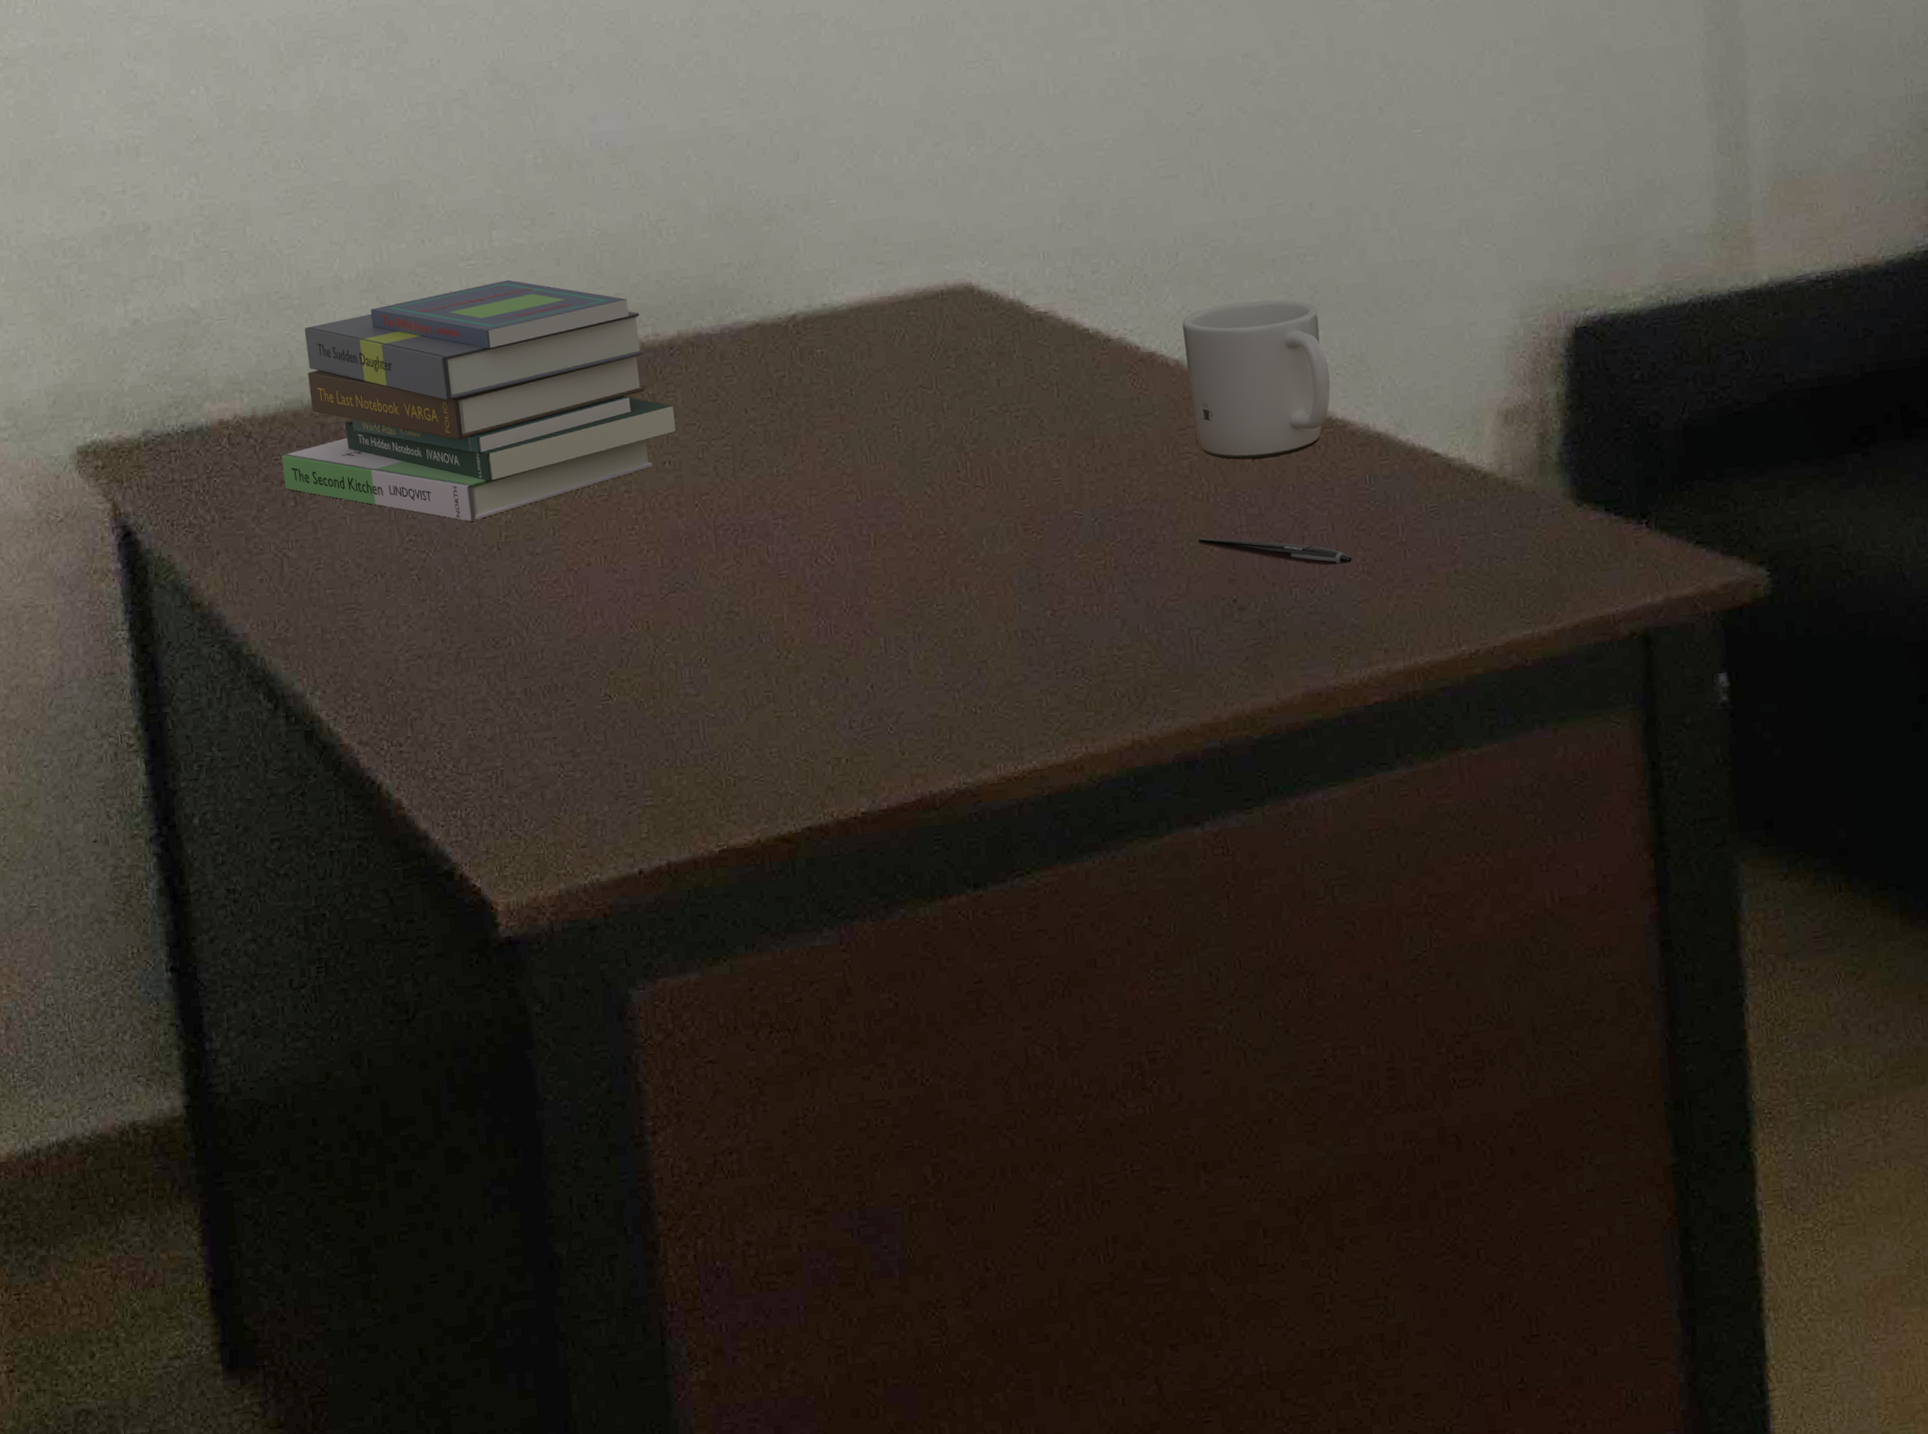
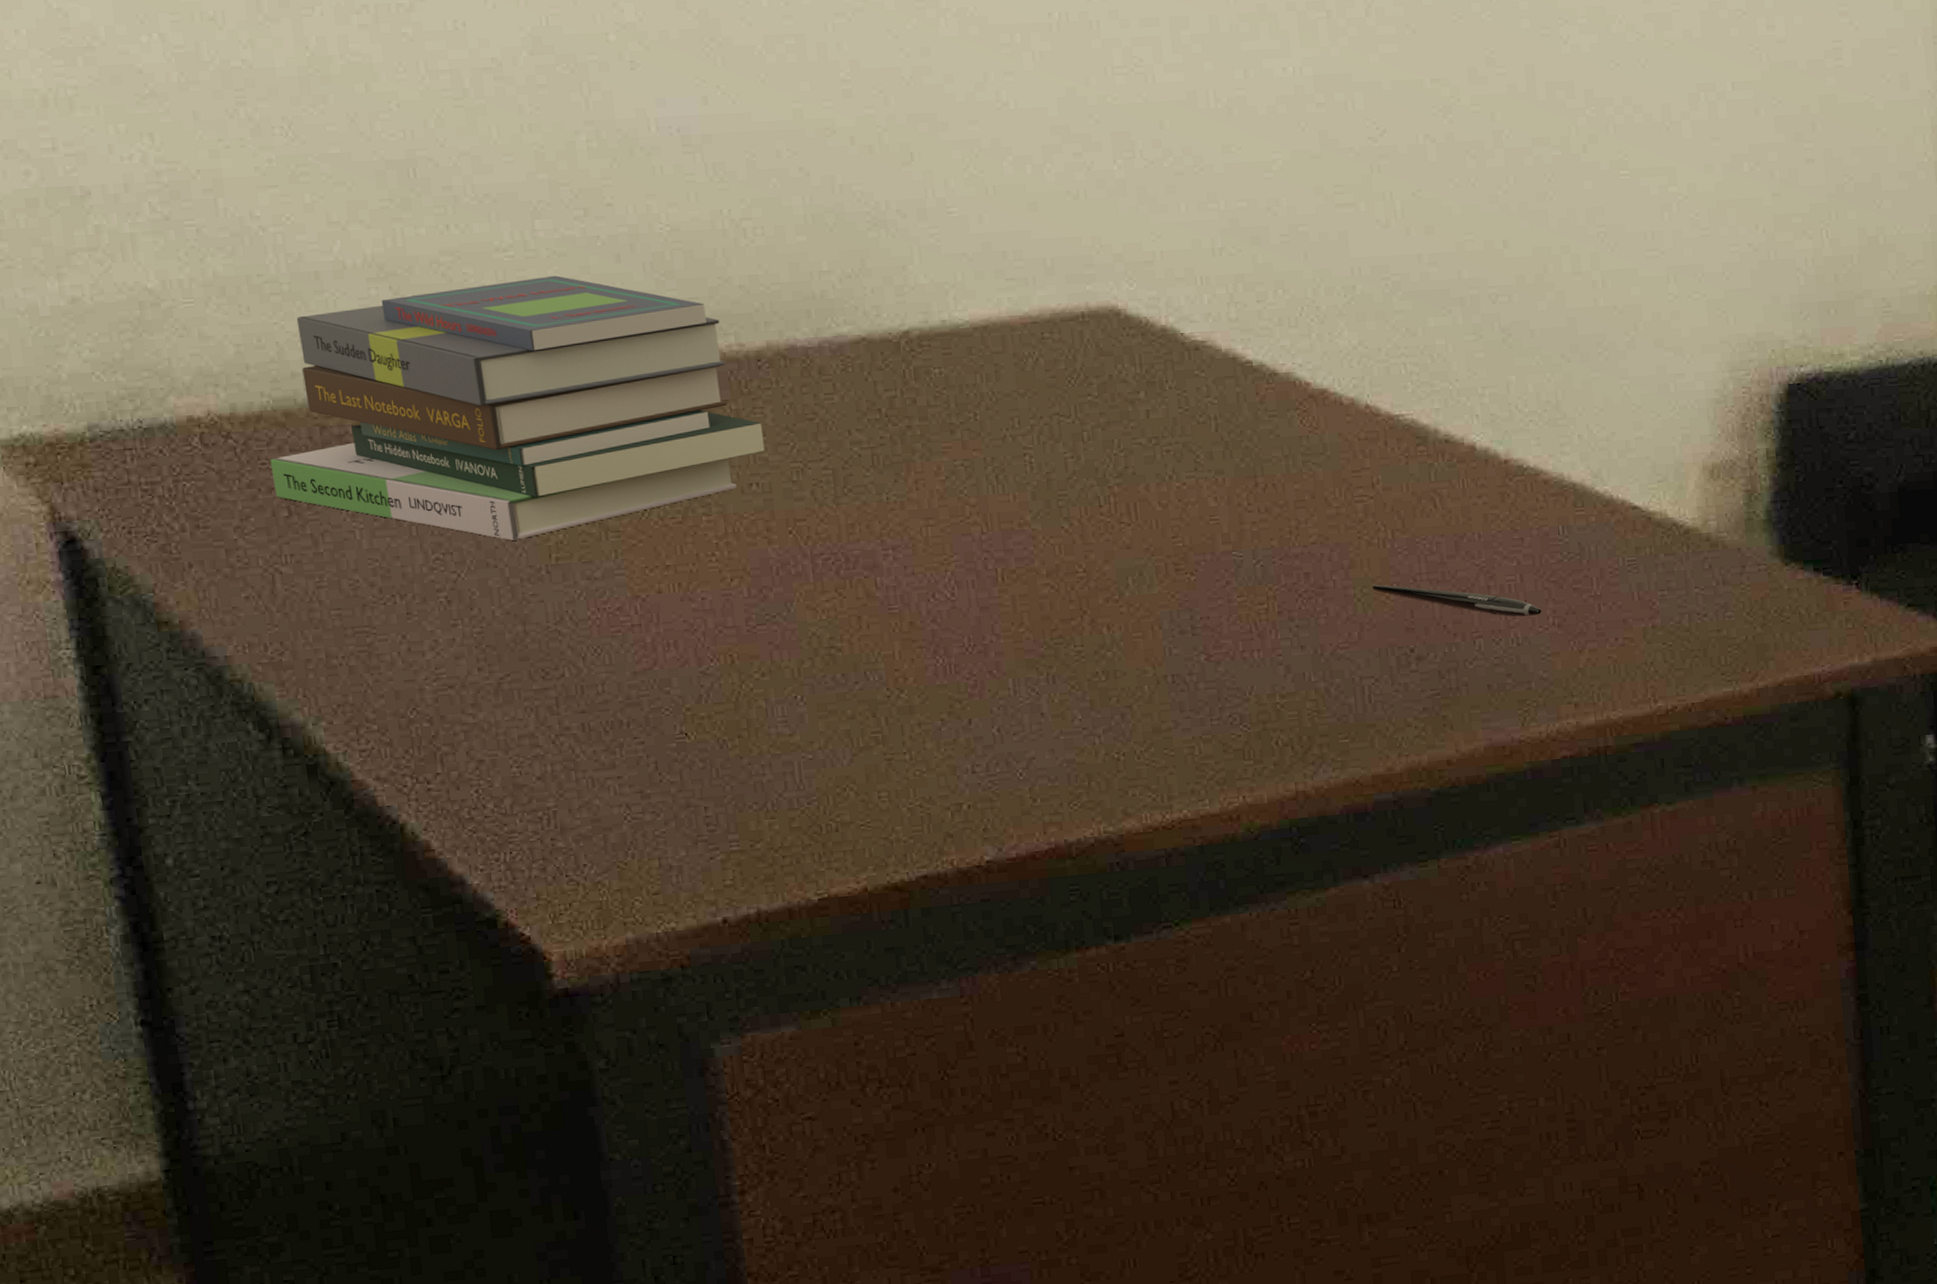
mug: present [1182,300,1331,460] -> none [1358,340,1522,505]

